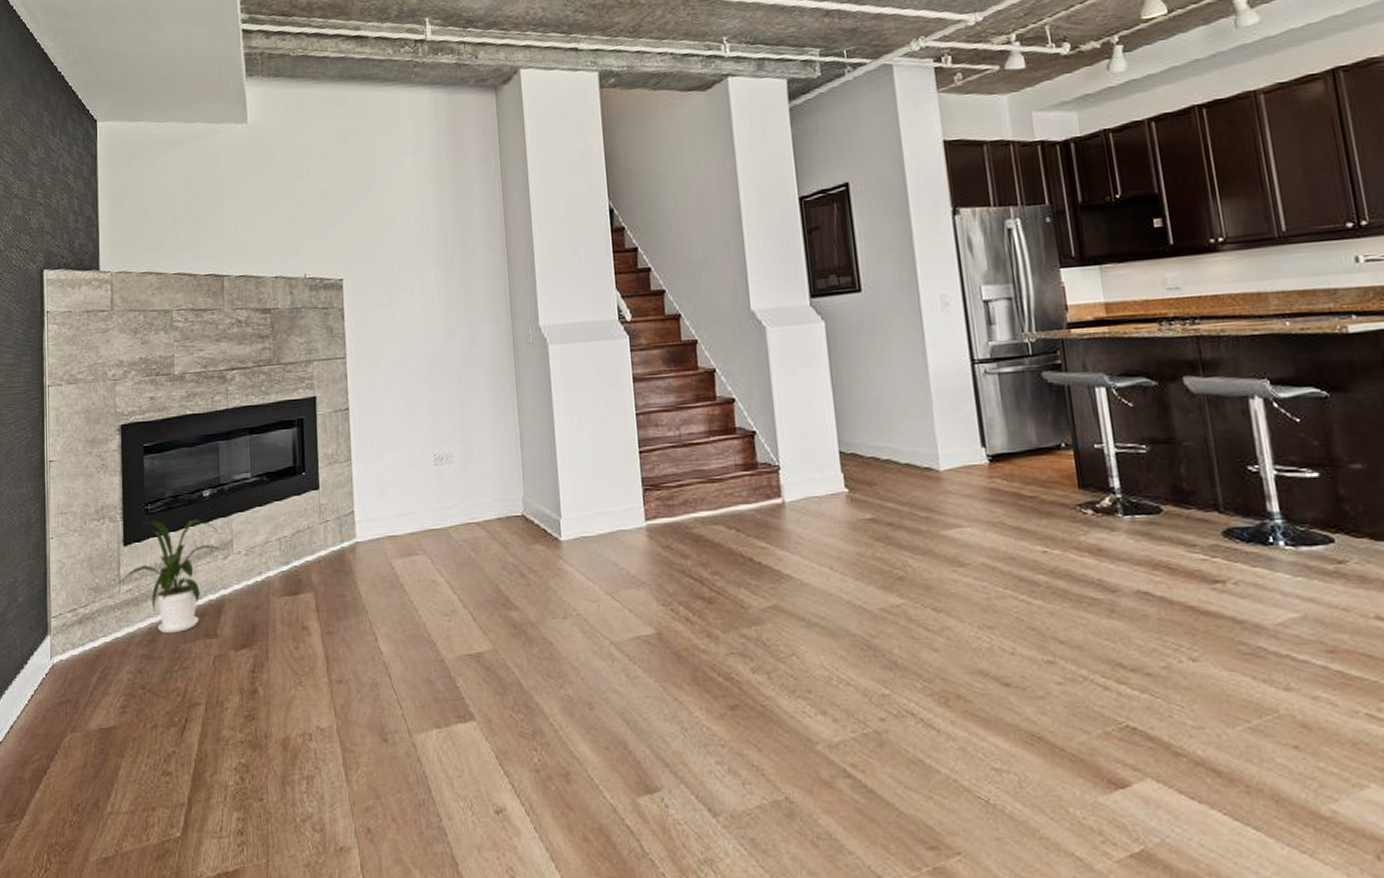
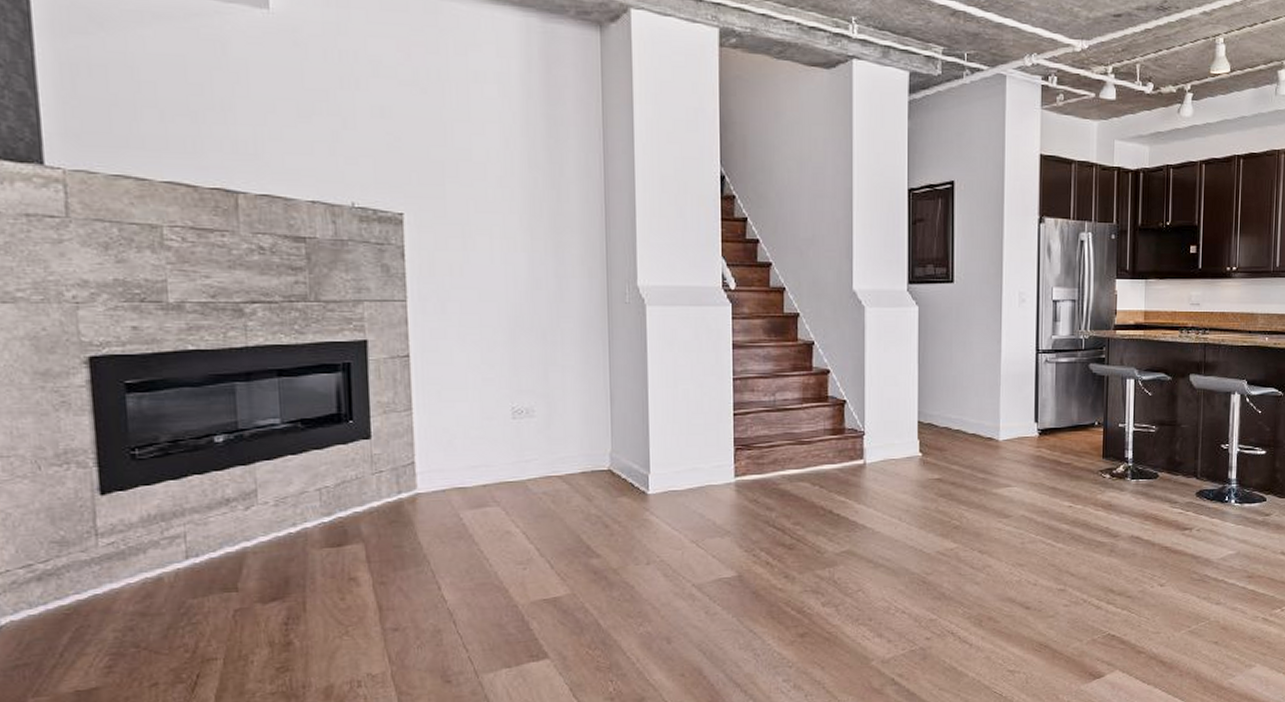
house plant: present [113,519,221,634] -> none [87,466,241,589]

